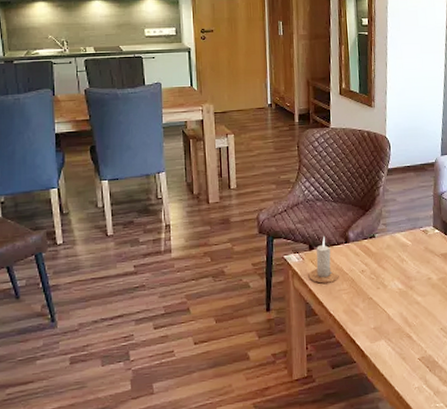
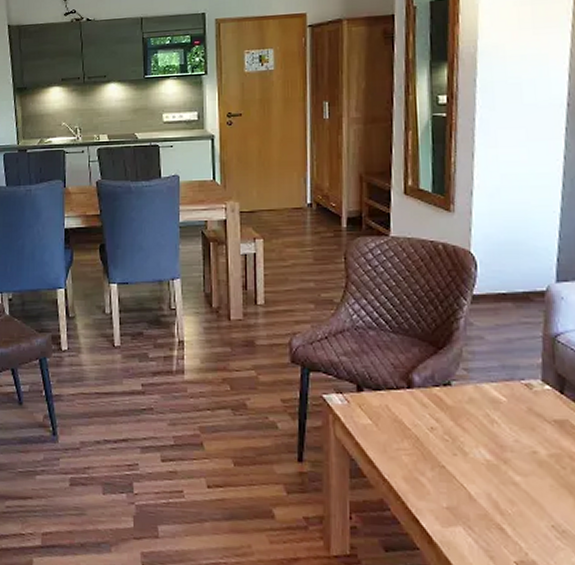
candle: present [308,236,339,284] -> none [355,376,398,438]

